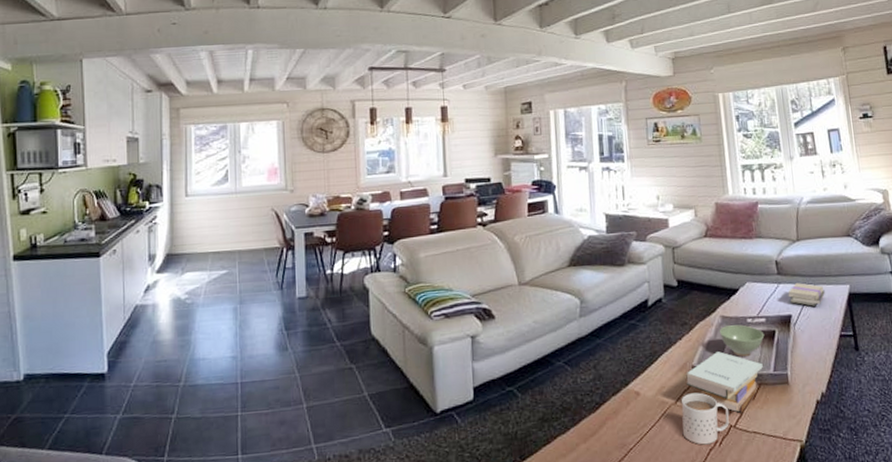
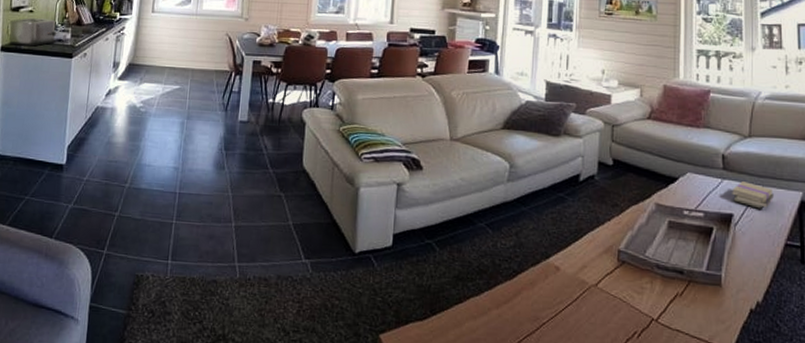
toaster: none [19,218,79,253] -> present [8,18,57,48]
mug: present [681,392,730,445] -> none [599,277,653,334]
books: present [685,351,763,414] -> none [609,240,695,309]
bowl: present [719,324,765,357] -> none [651,214,701,251]

